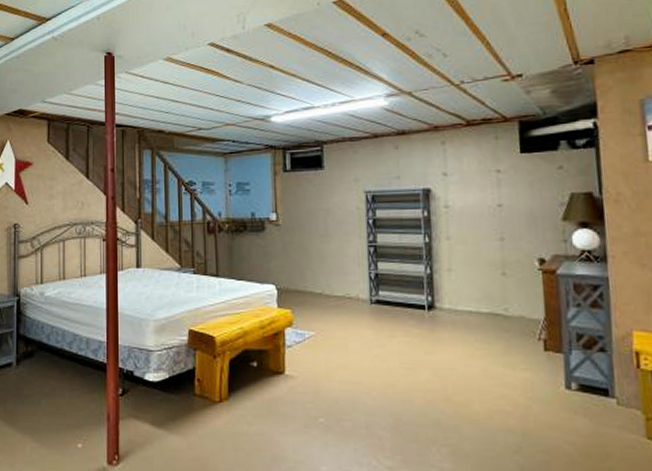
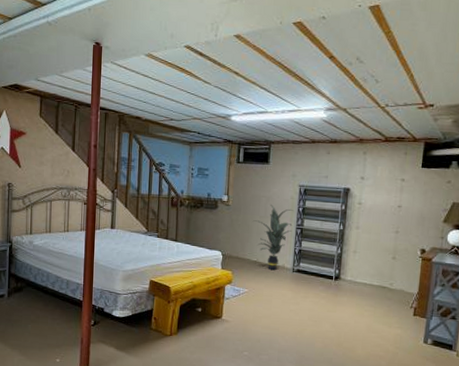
indoor plant: none [312,218,363,304] -> present [253,204,294,271]

